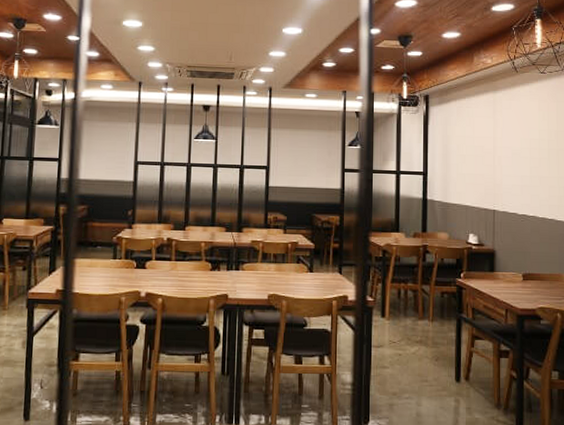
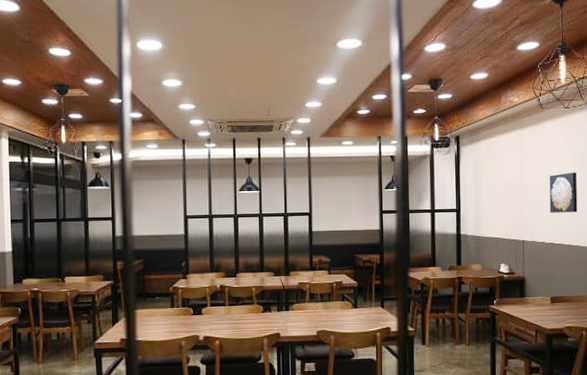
wall art: none [523,140,553,183] -> present [549,172,578,213]

